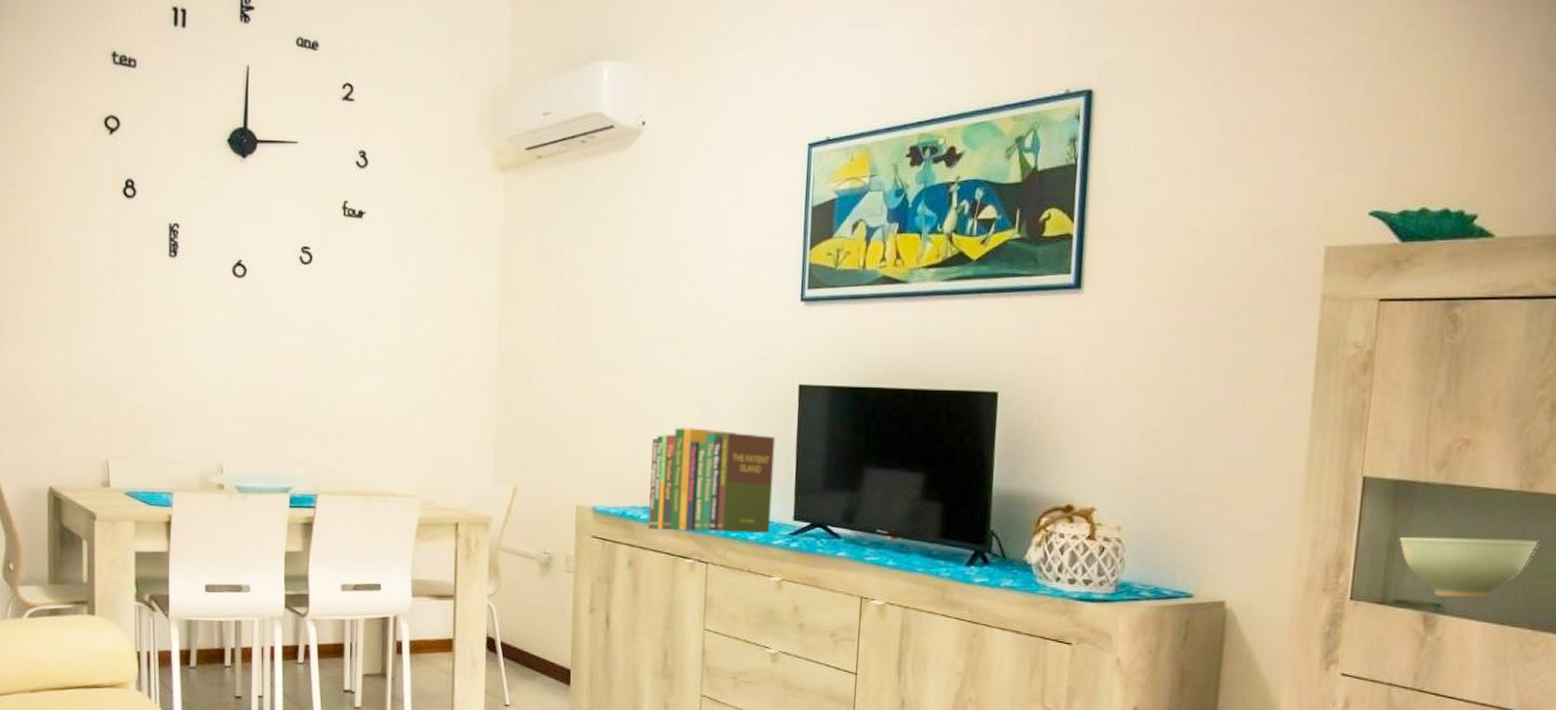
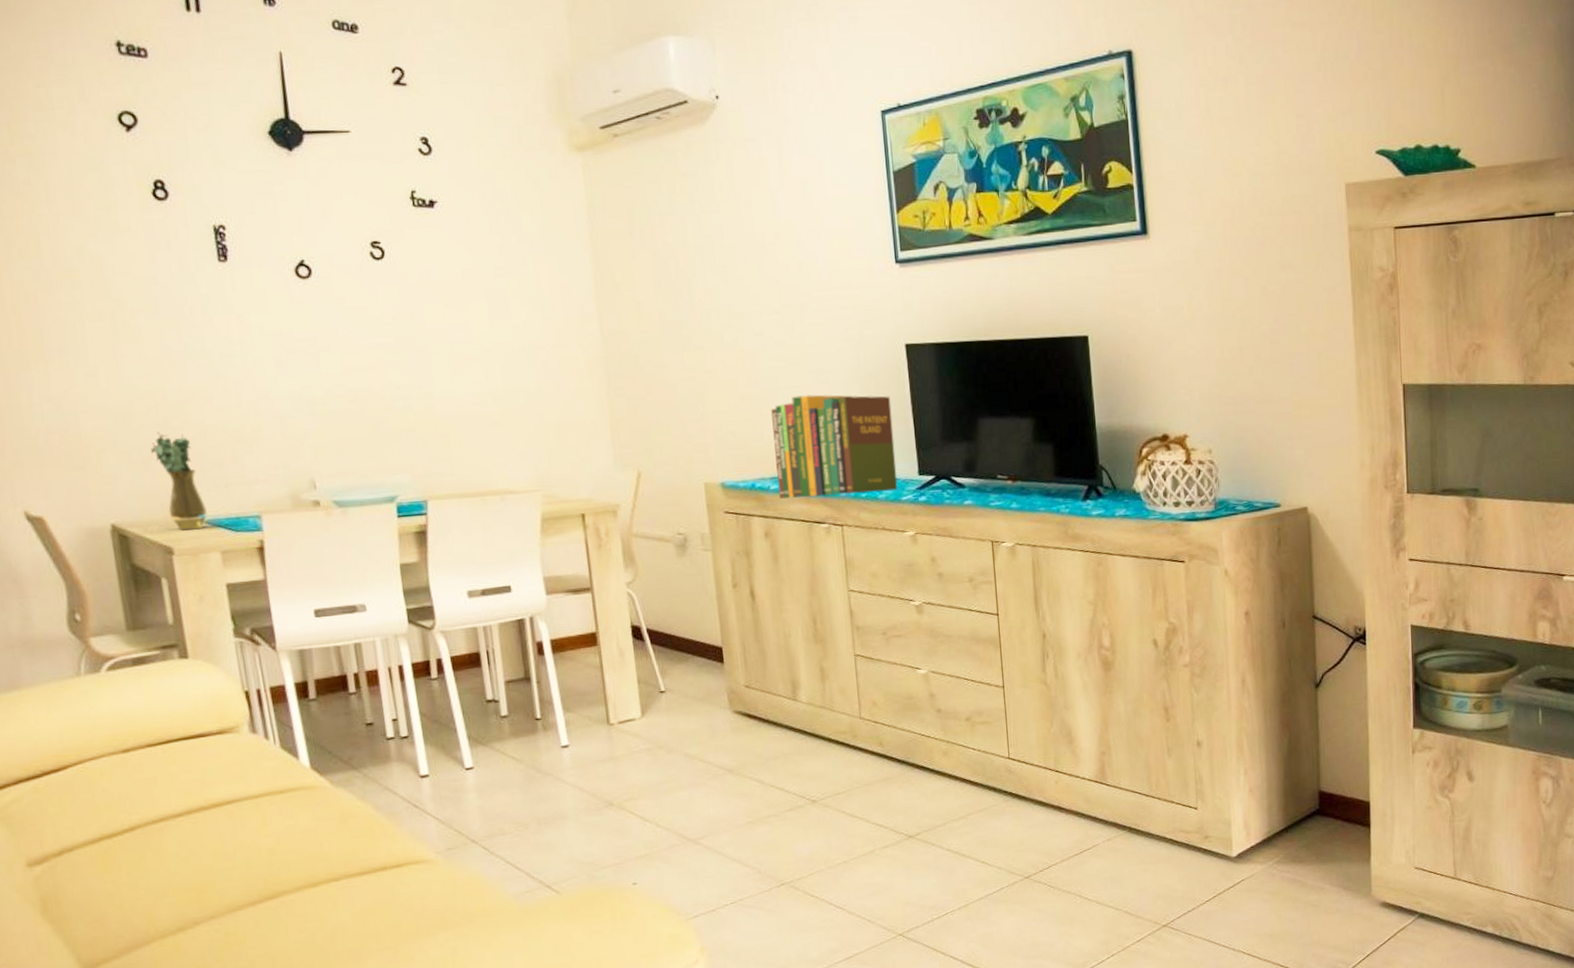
vase: none [90,407,128,500] -> present [151,432,207,531]
bowl: present [1400,537,1540,599] -> none [1439,425,1545,482]

